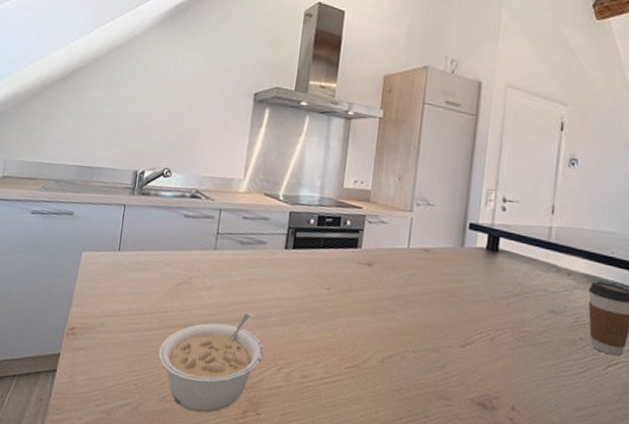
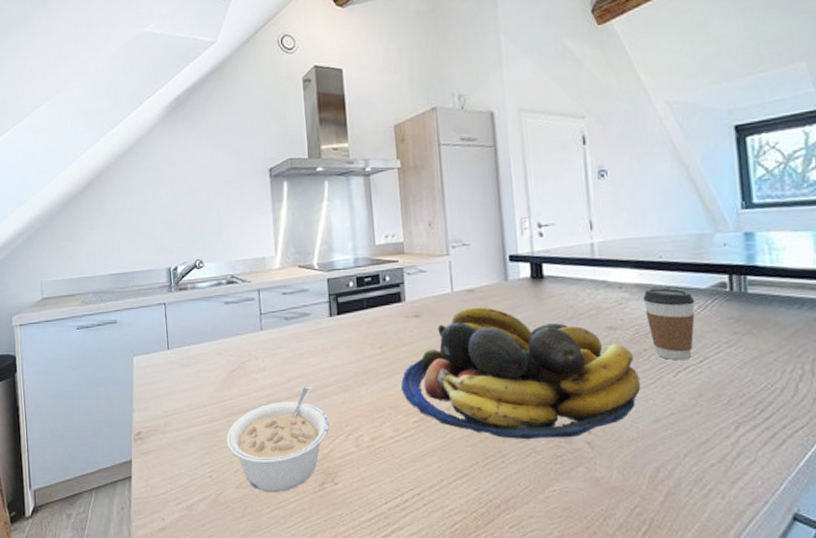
fruit bowl: none [341,265,571,411] -> present [401,306,641,440]

